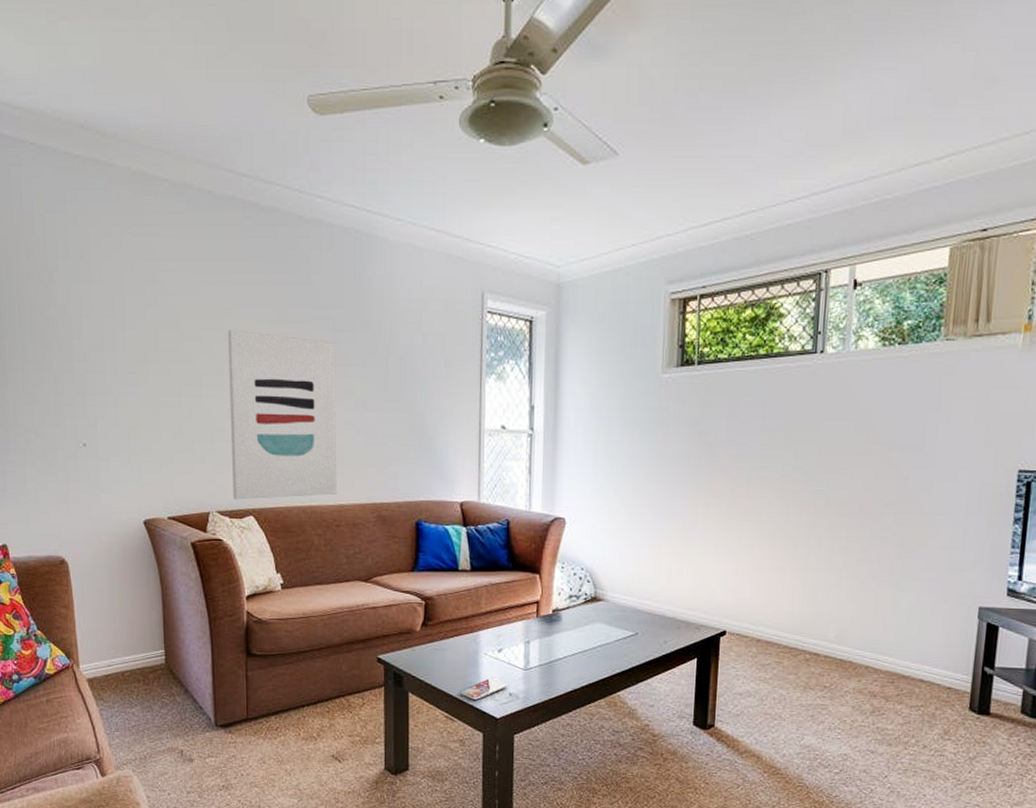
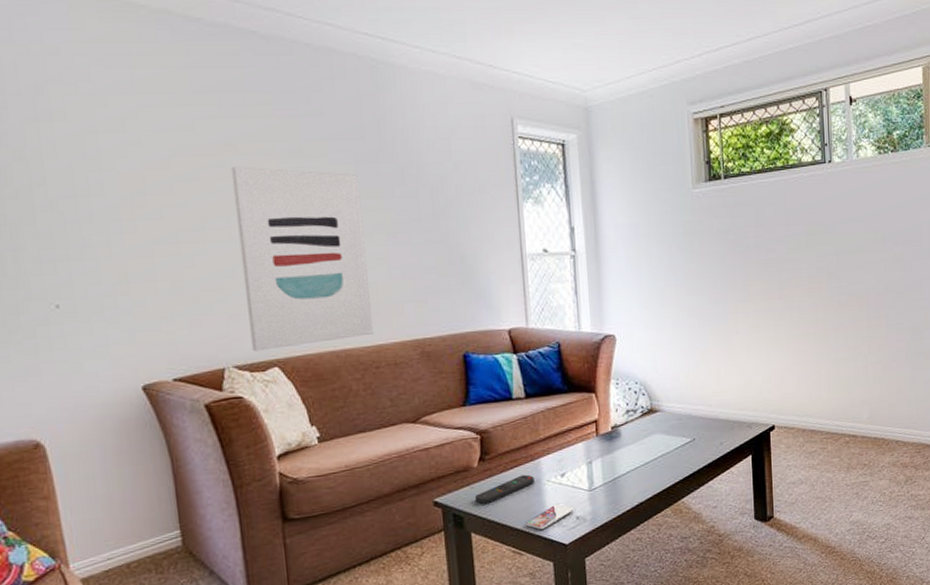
remote control: none [416,645,472,668] -> present [476,474,534,505]

